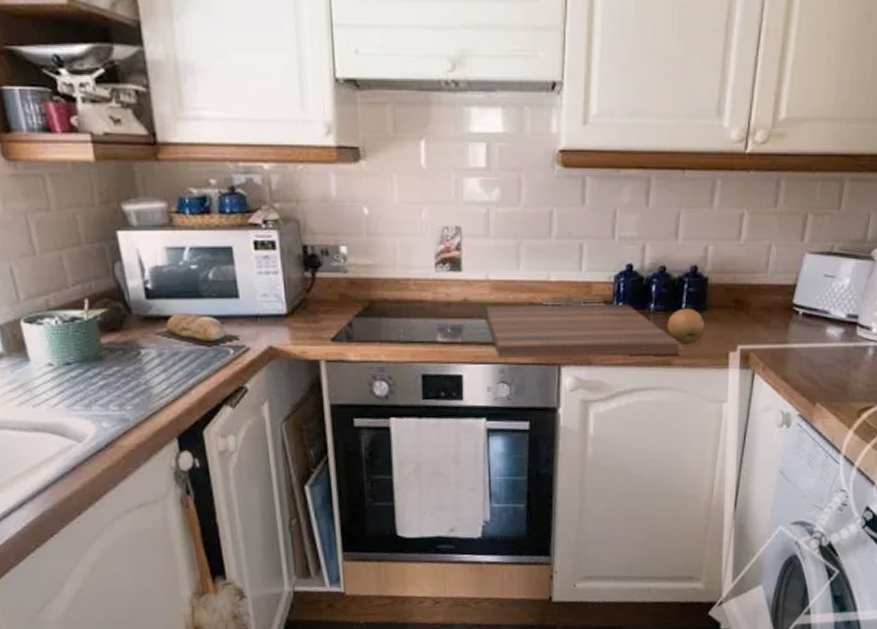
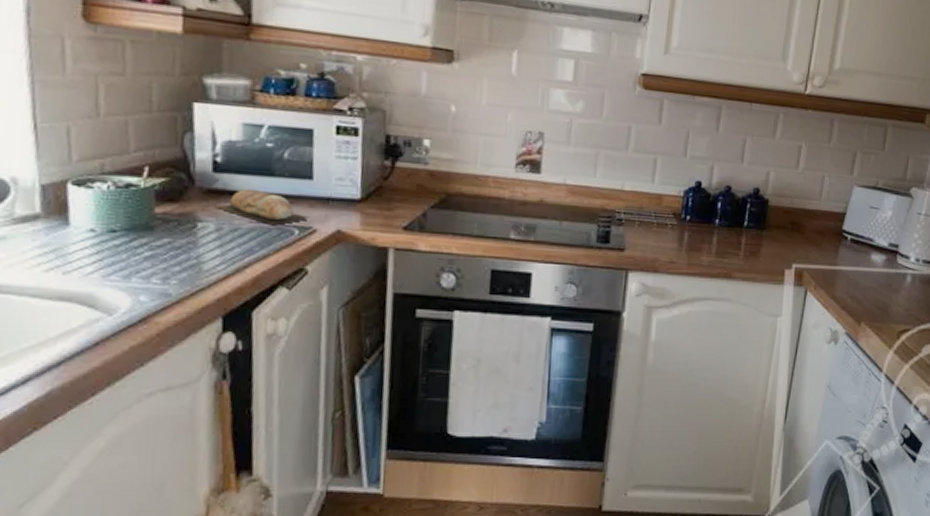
cutting board: present [485,304,680,359] -> none [559,208,741,269]
fruit: present [667,308,705,344] -> none [730,226,764,260]

